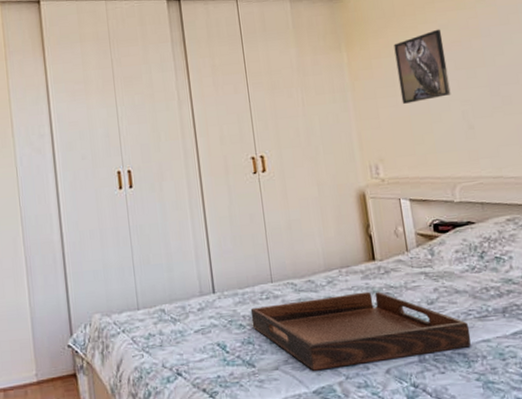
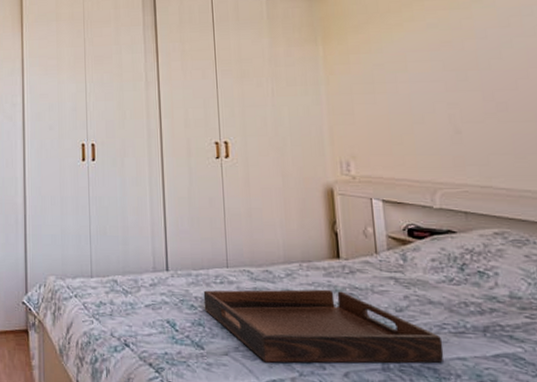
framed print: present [394,29,451,104] -> none [375,28,437,102]

